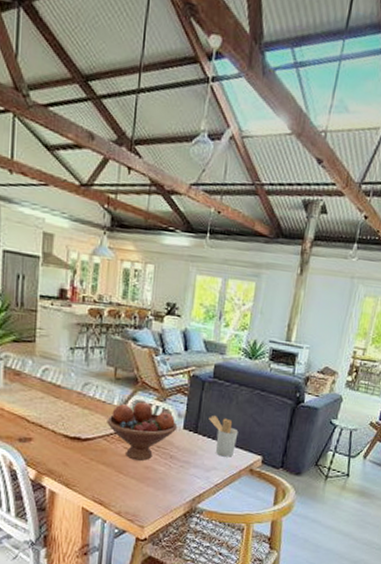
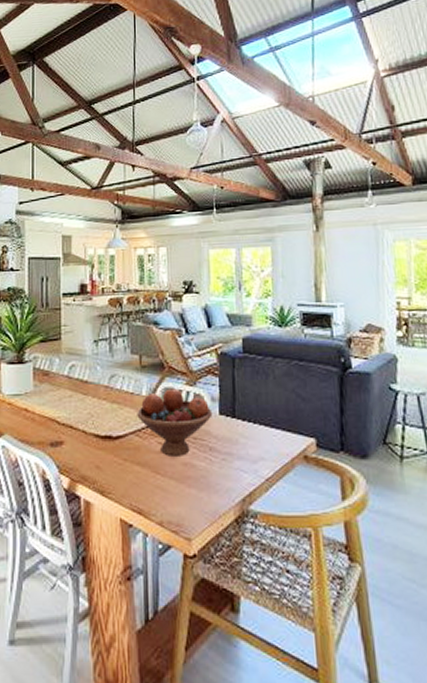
utensil holder: present [209,416,239,457] -> none [246,396,283,443]

